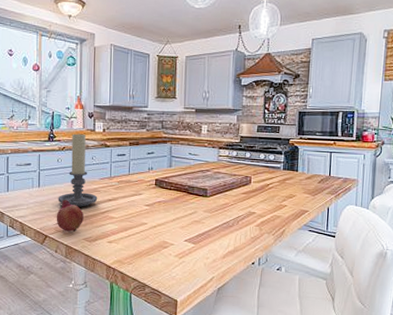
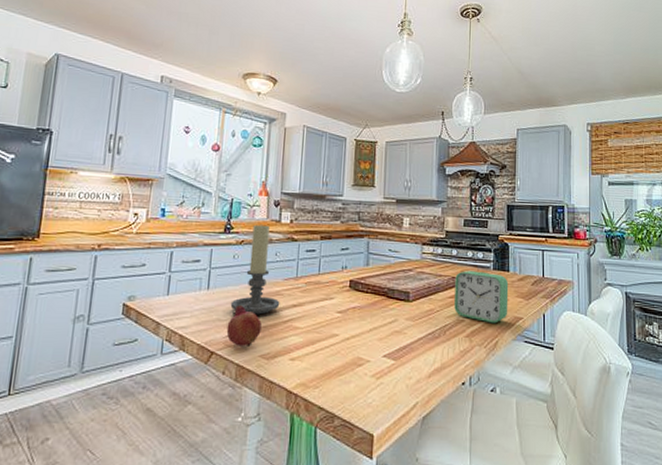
alarm clock: none [247,171,297,215] -> present [454,271,509,324]

